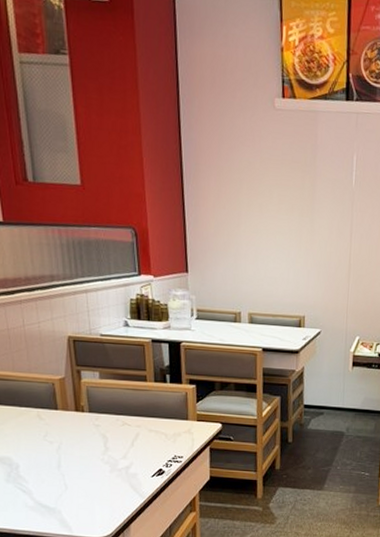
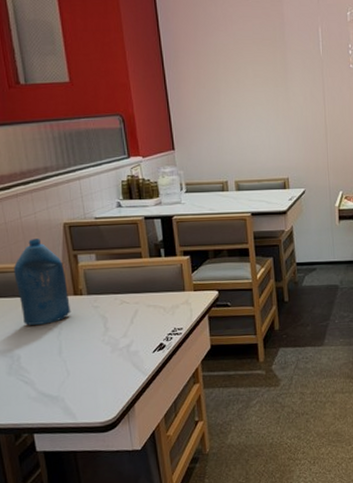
bottle: none [15,349,72,437] -> present [14,238,71,325]

